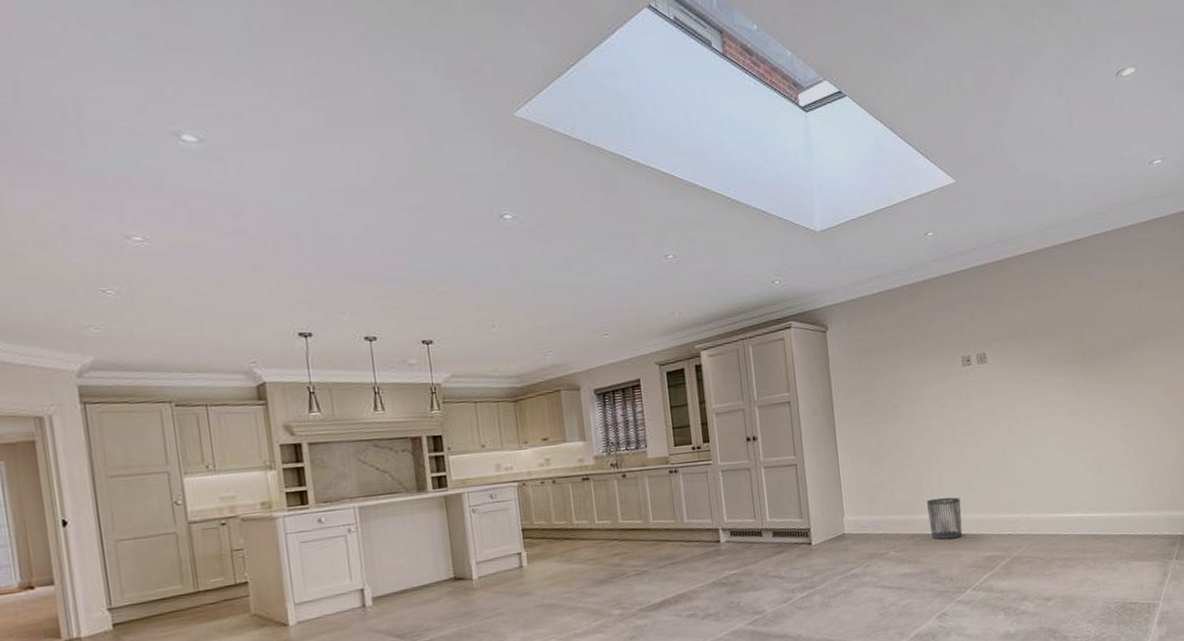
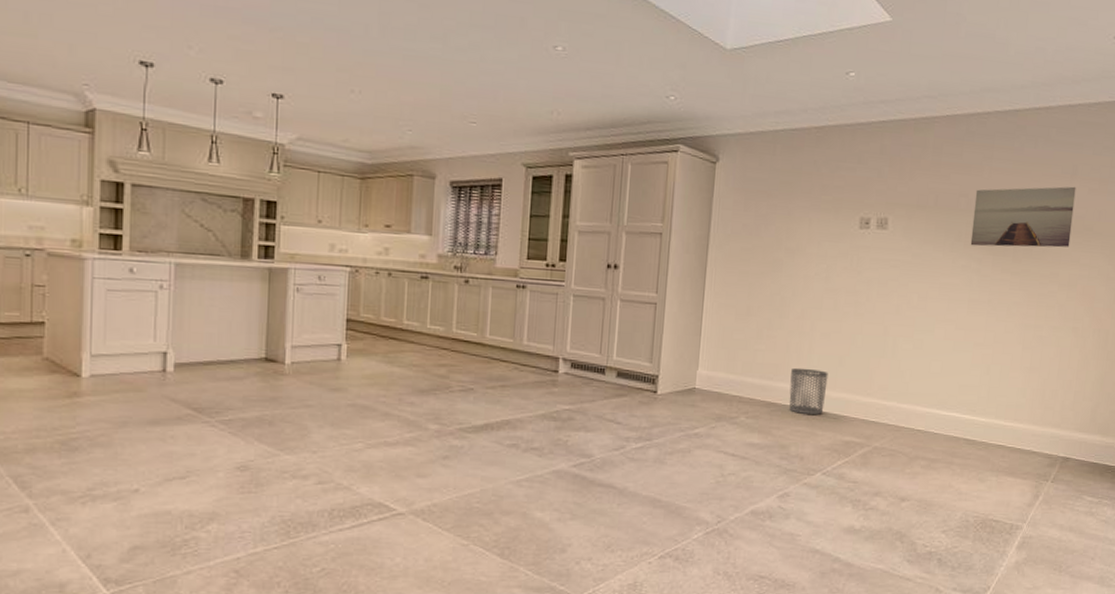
wall art: none [1057,296,1149,364] -> present [970,186,1076,248]

